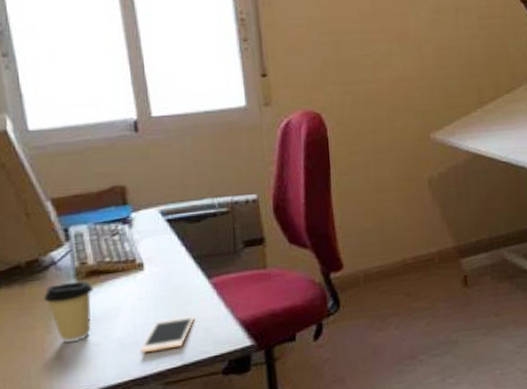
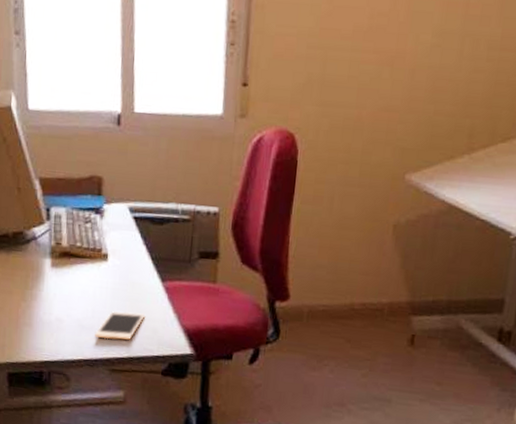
coffee cup: present [44,280,93,343] -> none [23,257,64,314]

